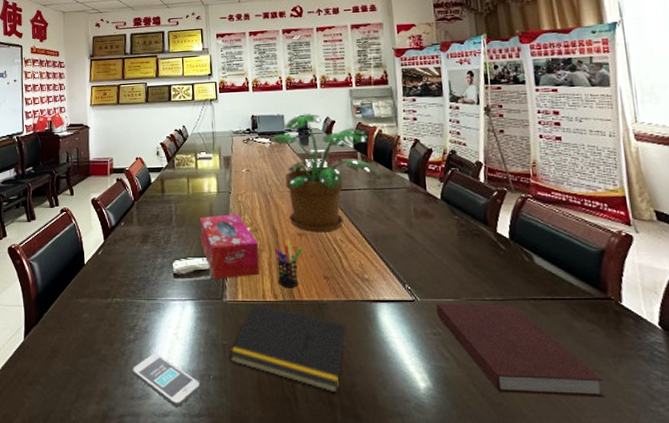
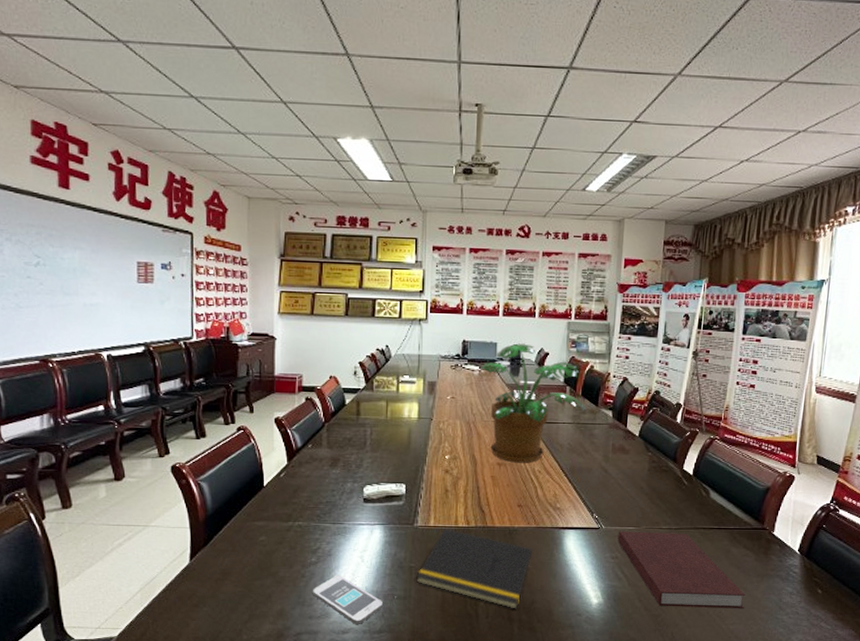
tissue box: present [199,214,260,280] -> none [396,441,455,505]
pen holder: present [275,241,303,288] -> none [471,470,500,515]

